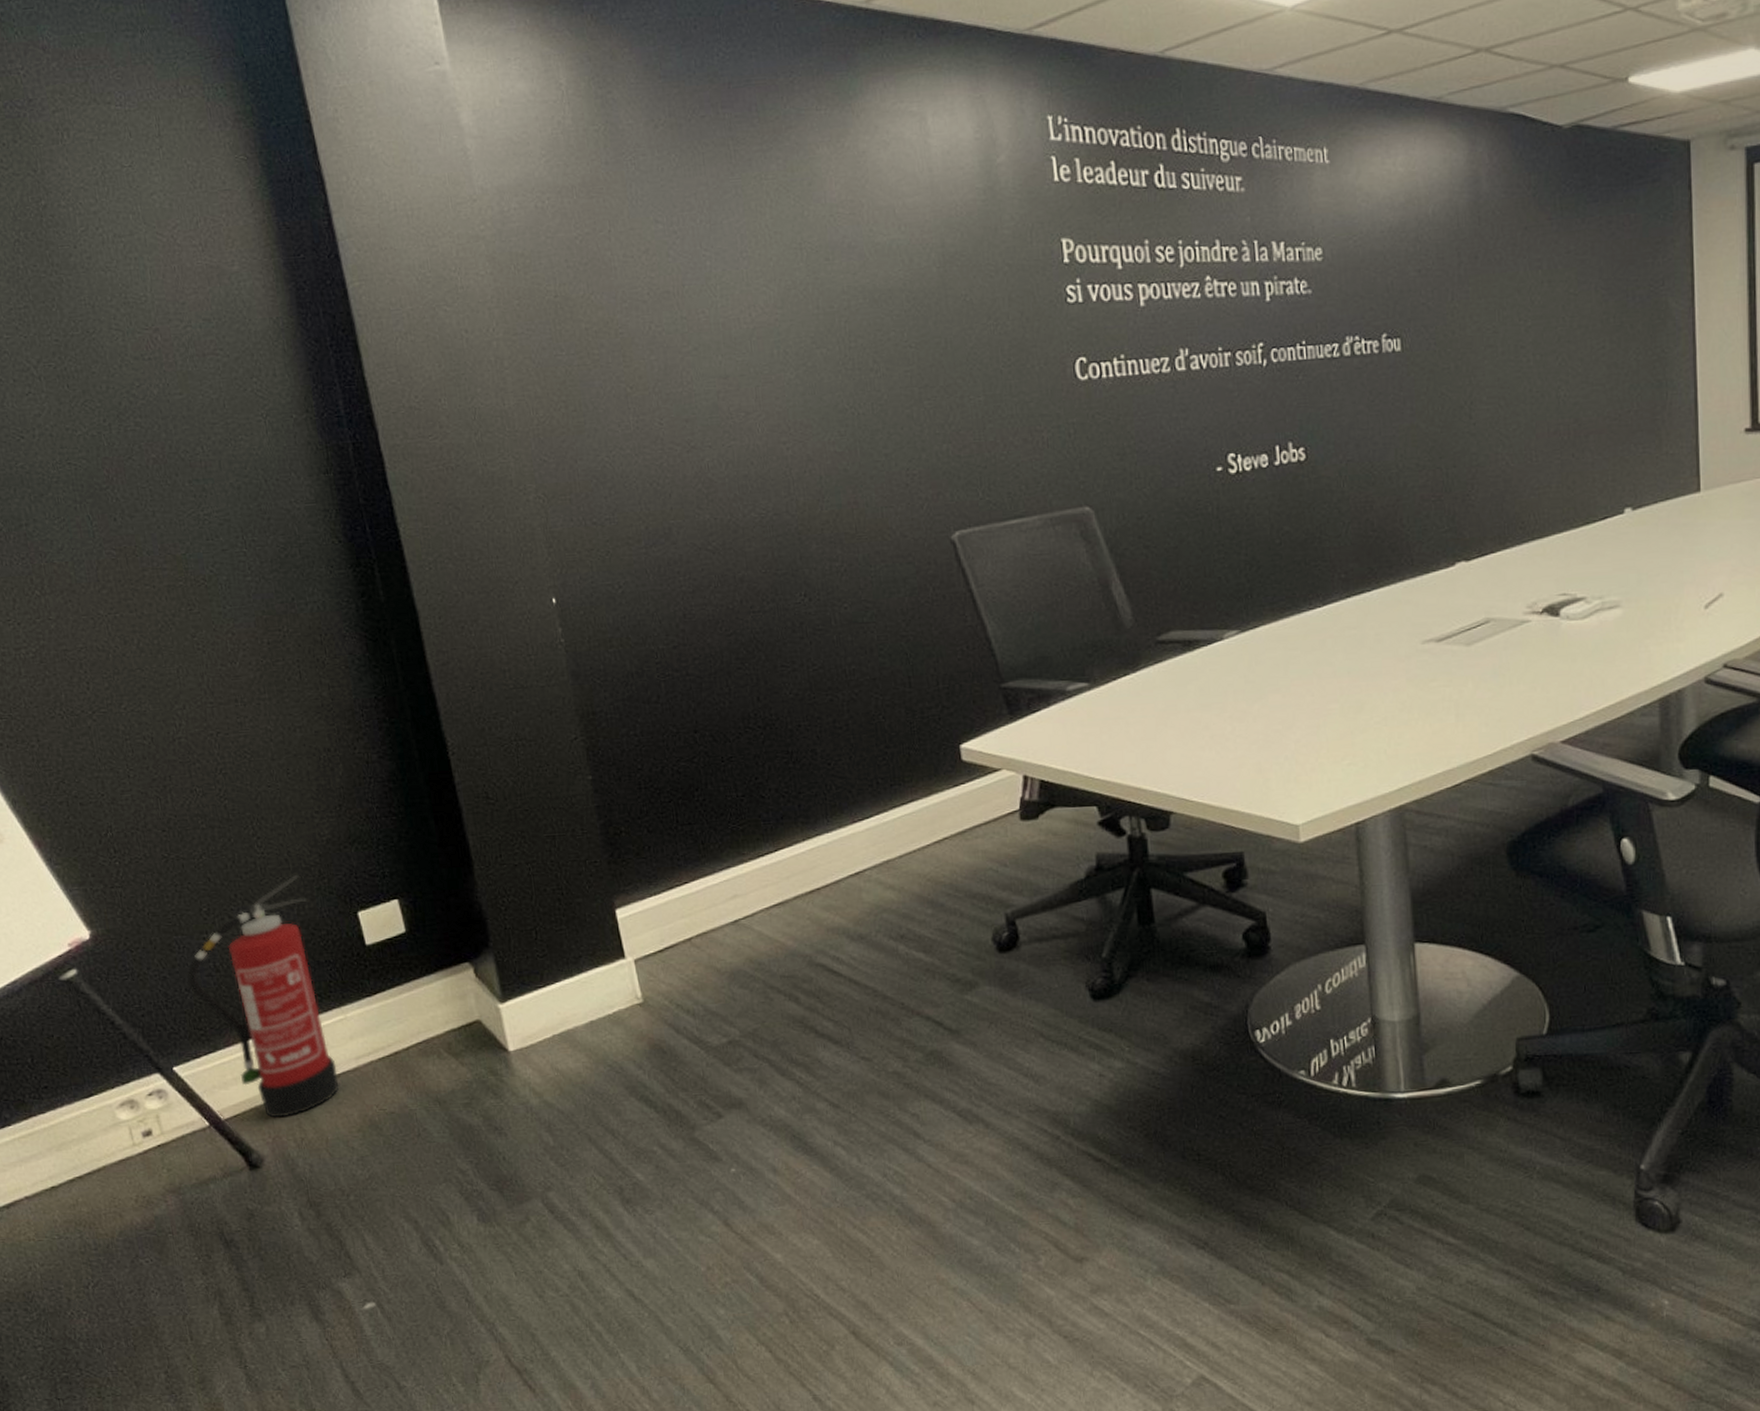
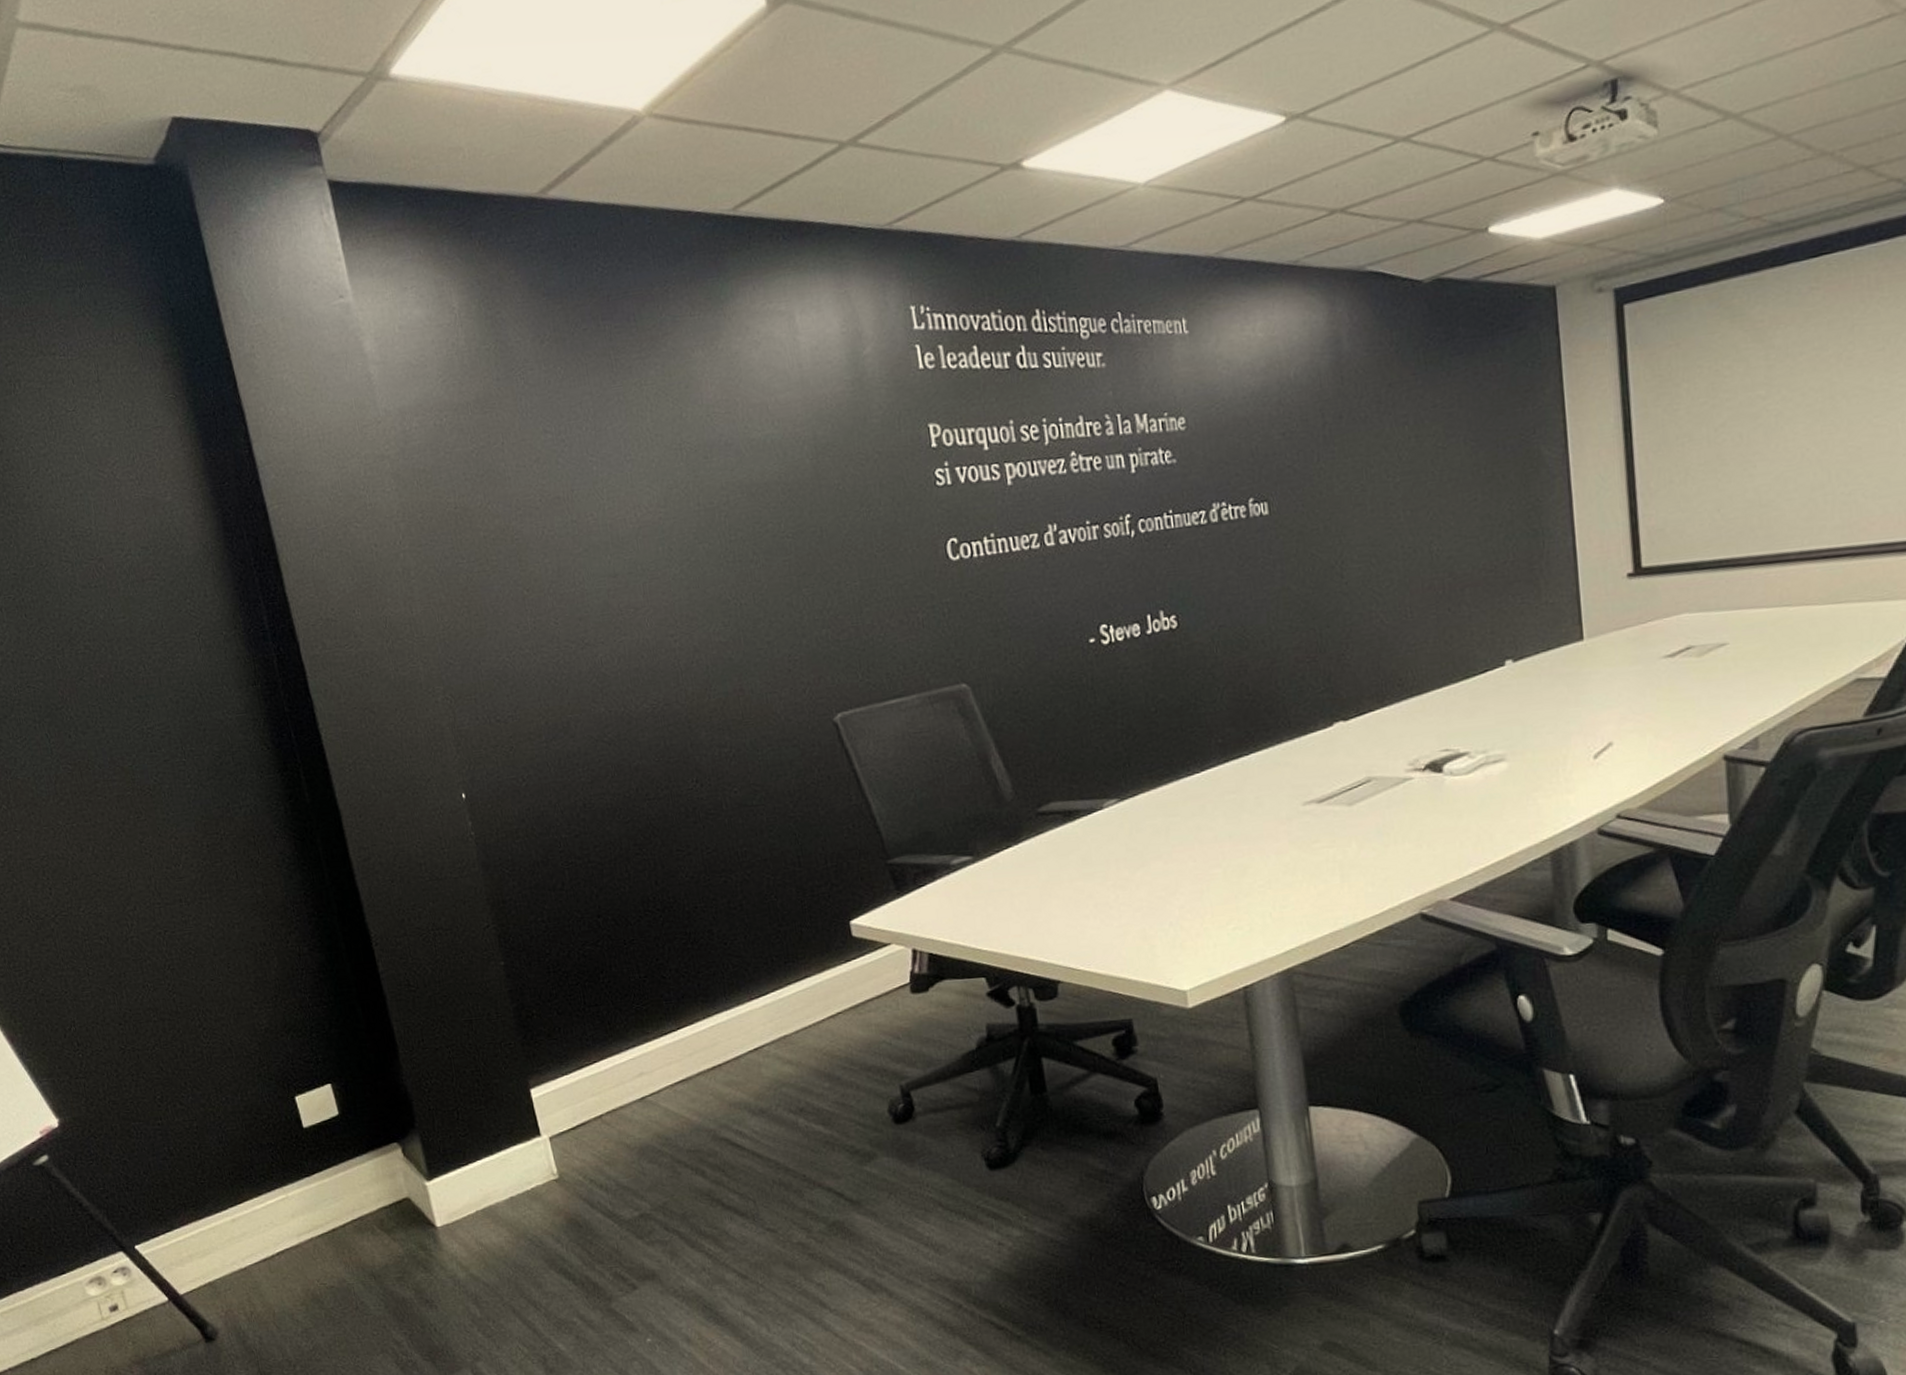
fire extinguisher: present [187,875,339,1118] -> none [144,1063,284,1293]

